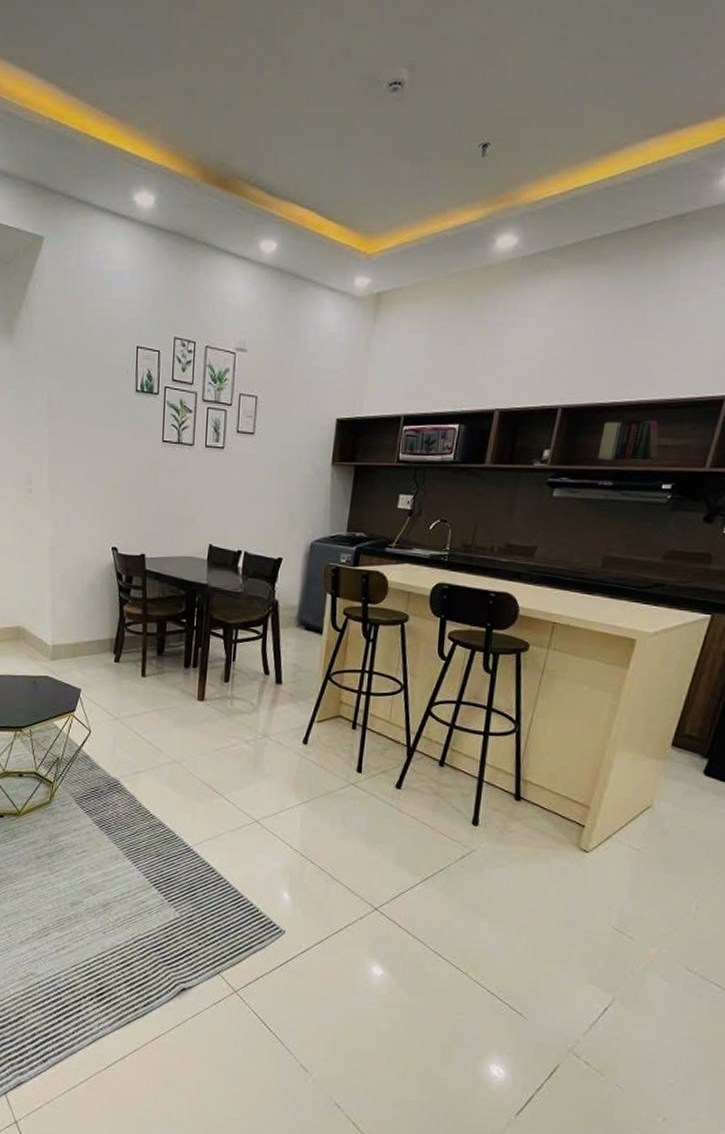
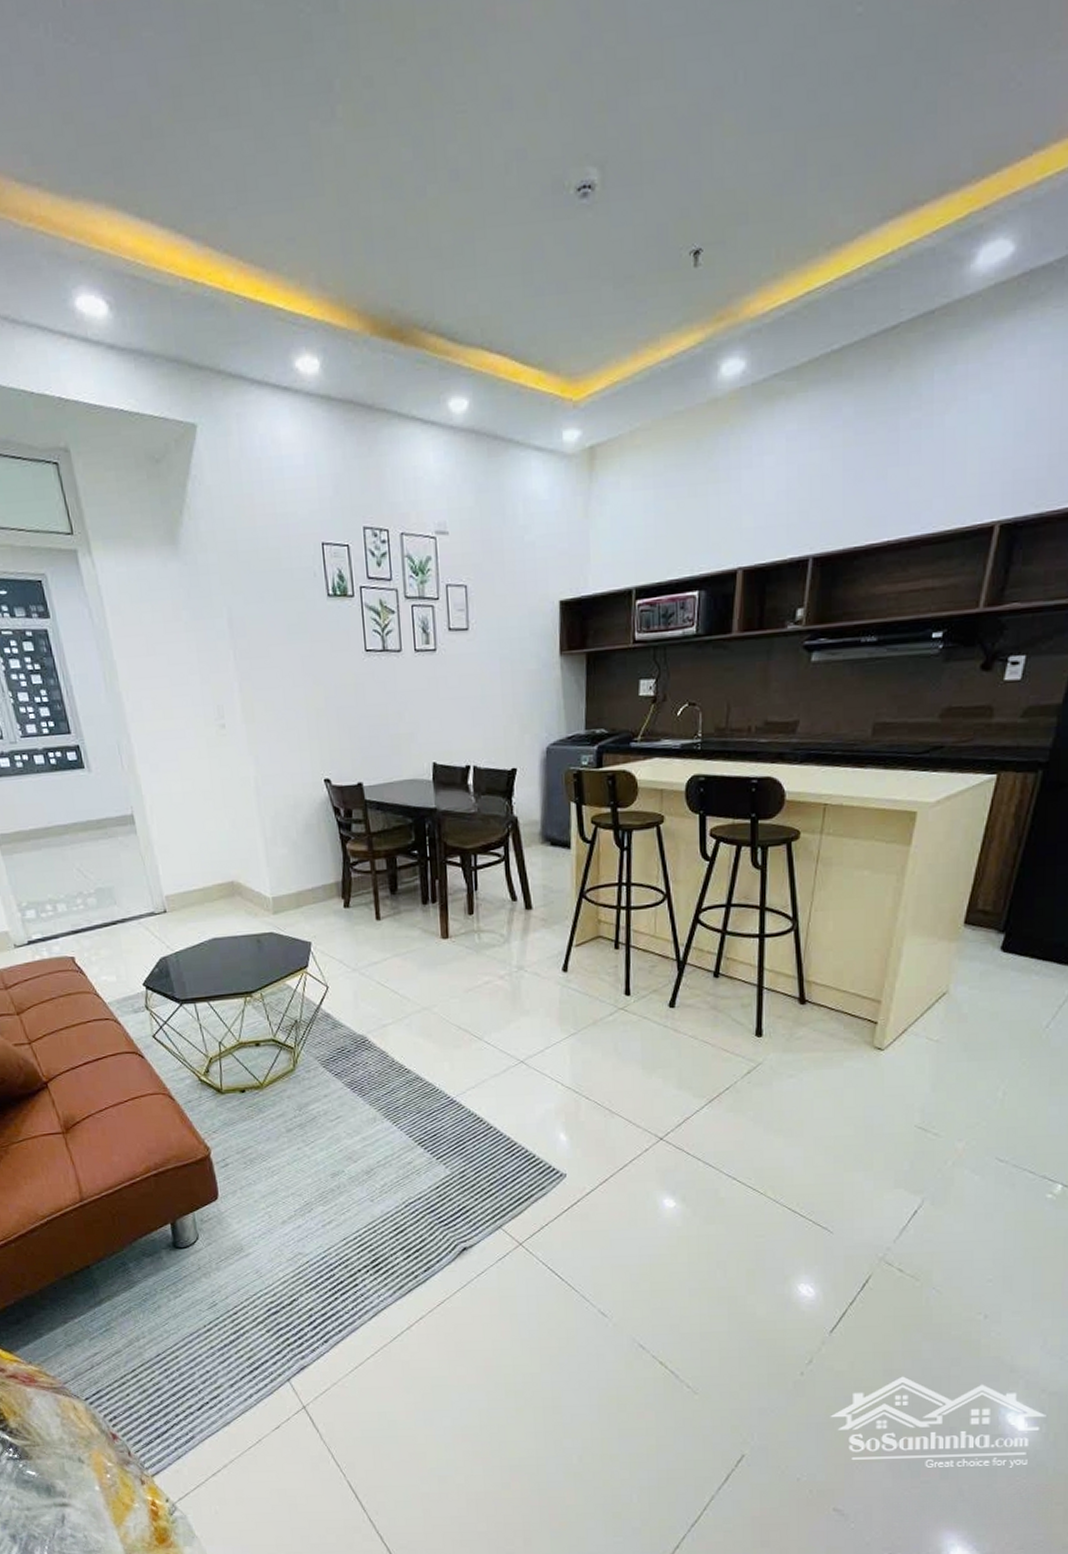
books: present [597,420,658,461] -> none [857,560,925,614]

